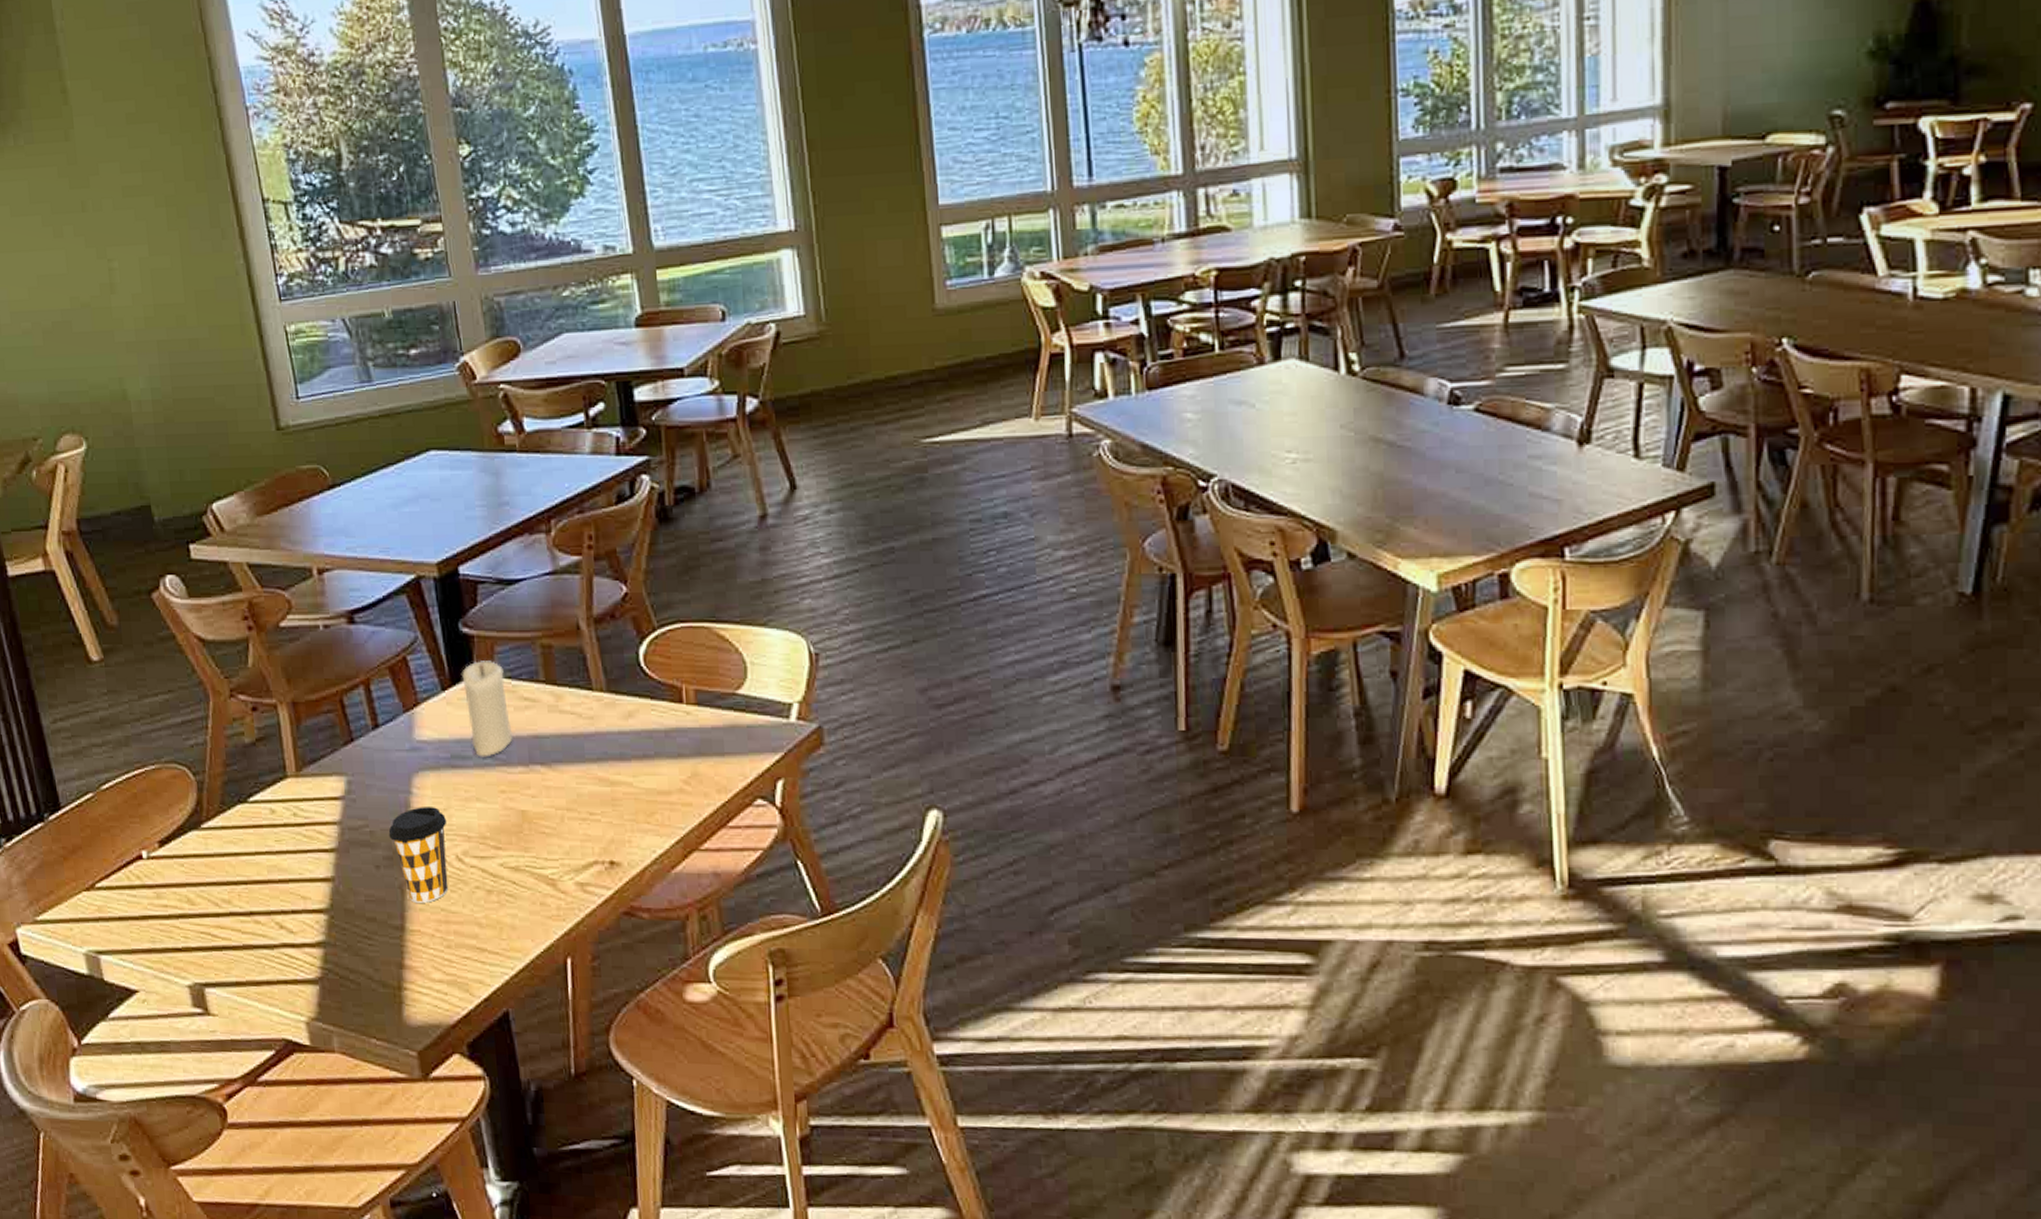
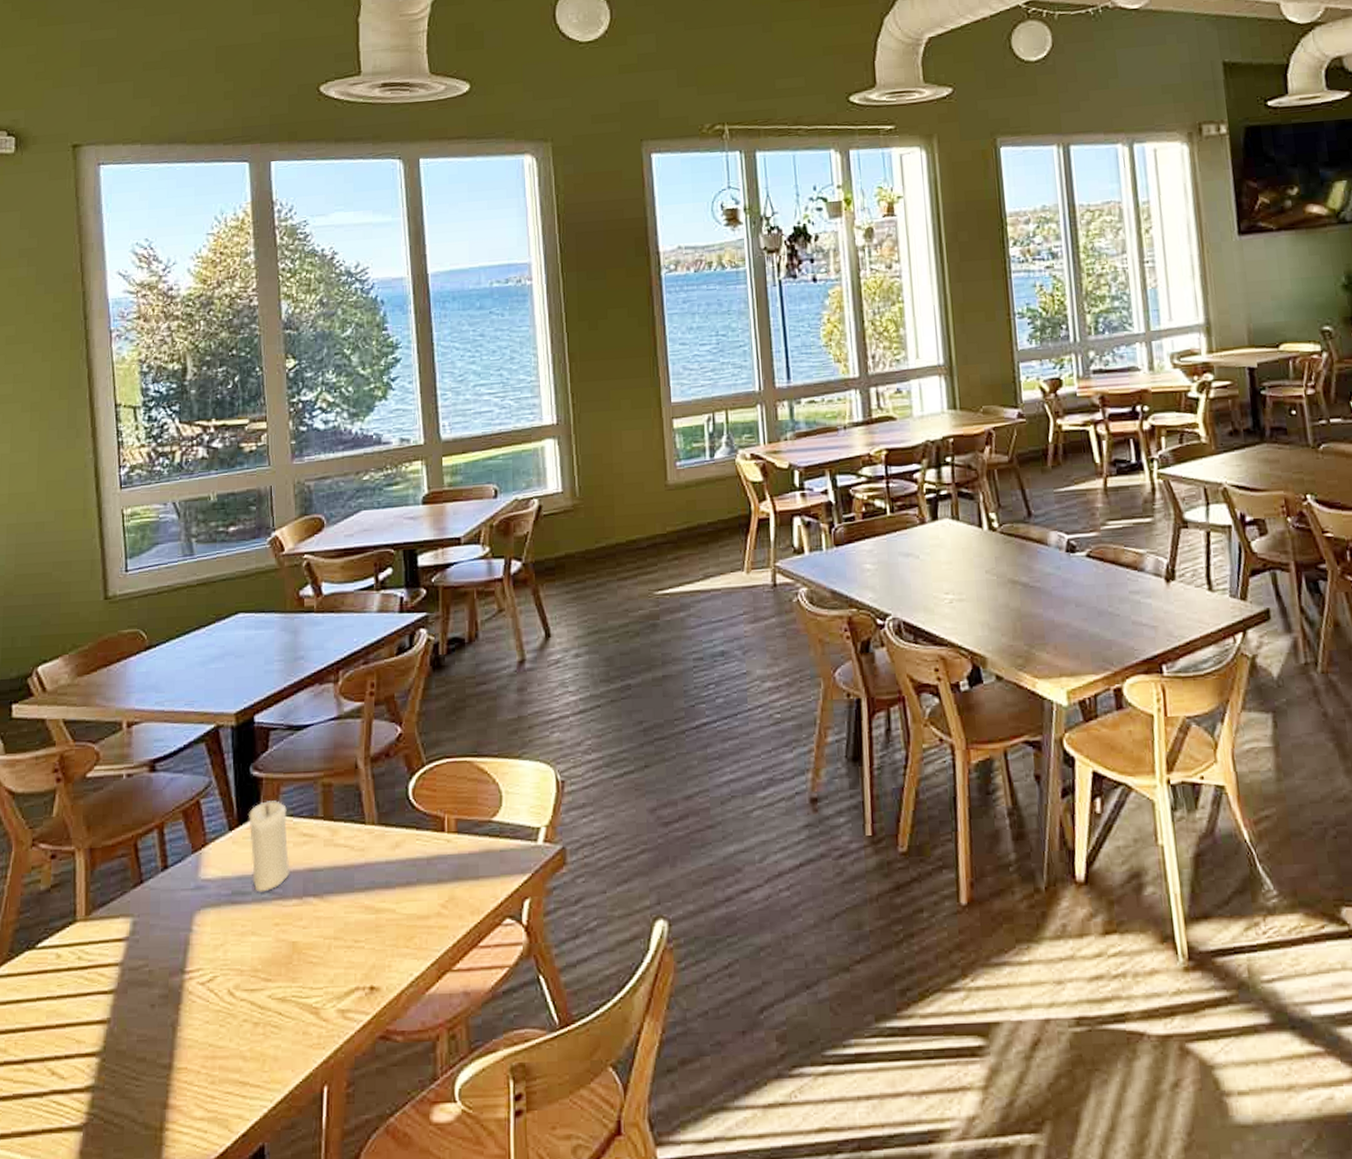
coffee cup: present [388,807,449,903] -> none [166,943,223,1040]

